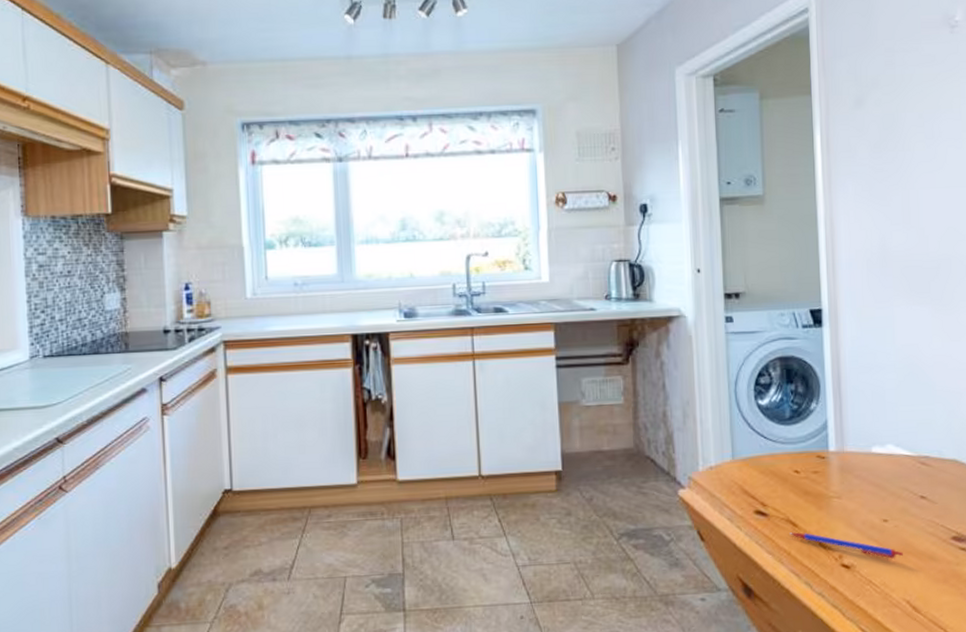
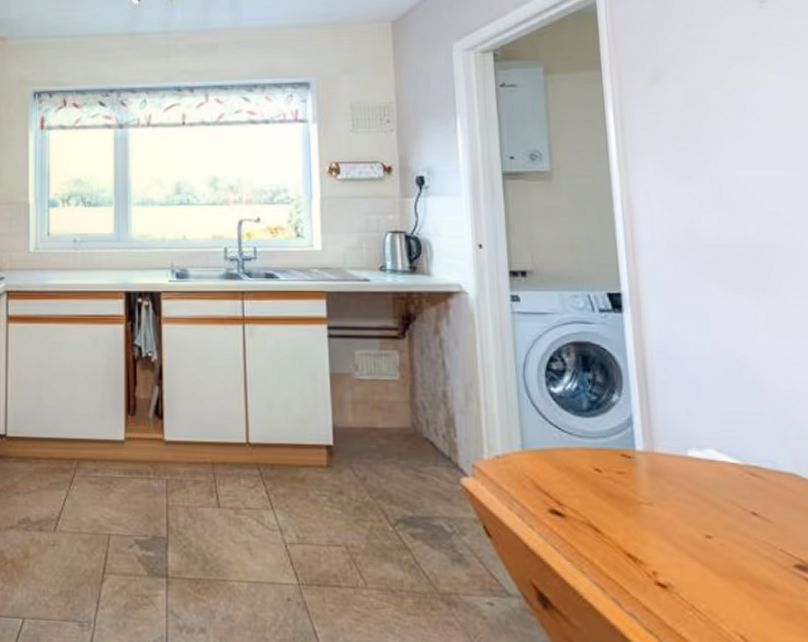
pen: present [790,532,903,559] -> none [591,539,733,583]

